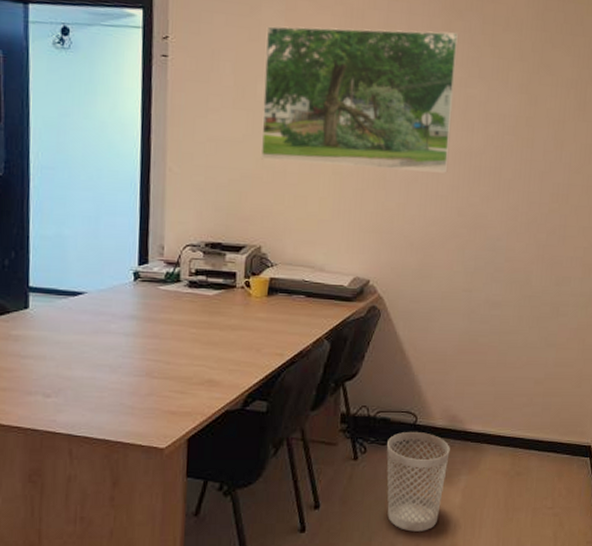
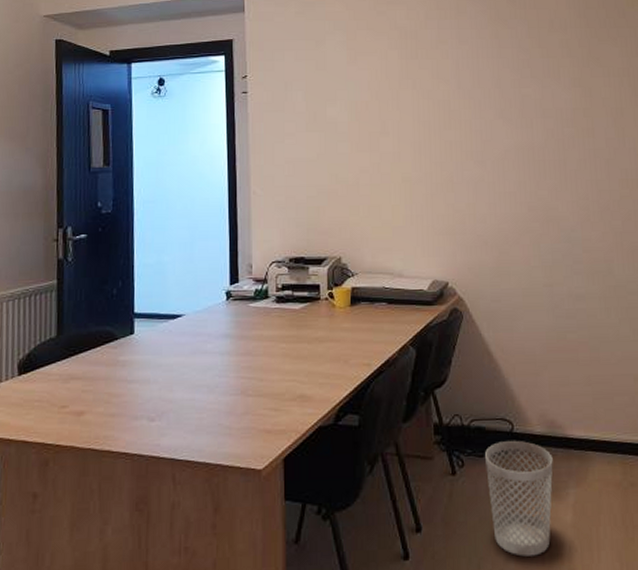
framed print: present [260,26,459,173] -> none [331,39,513,175]

